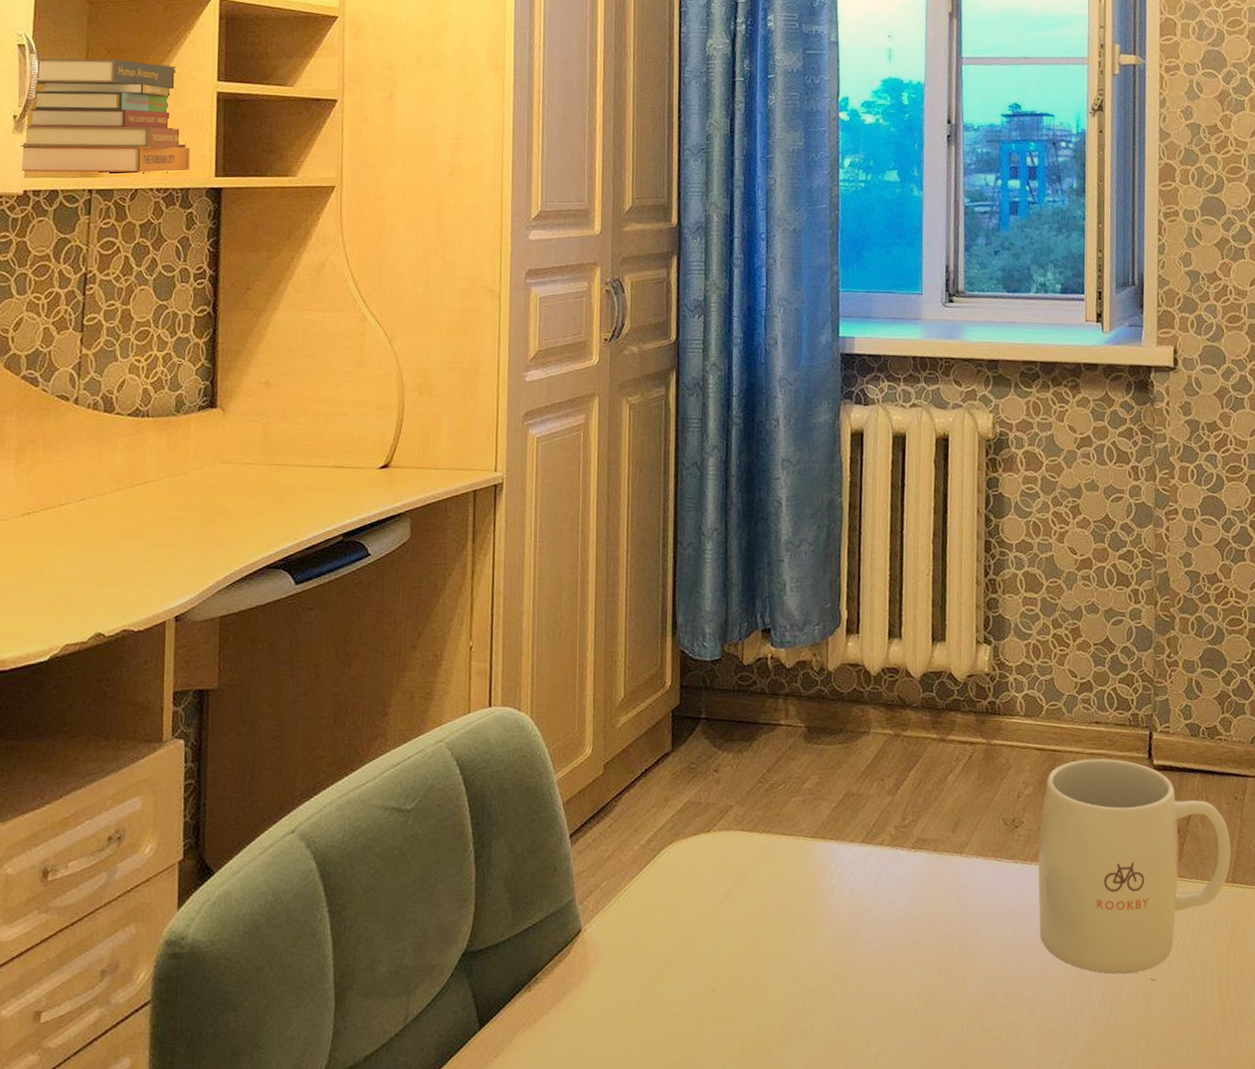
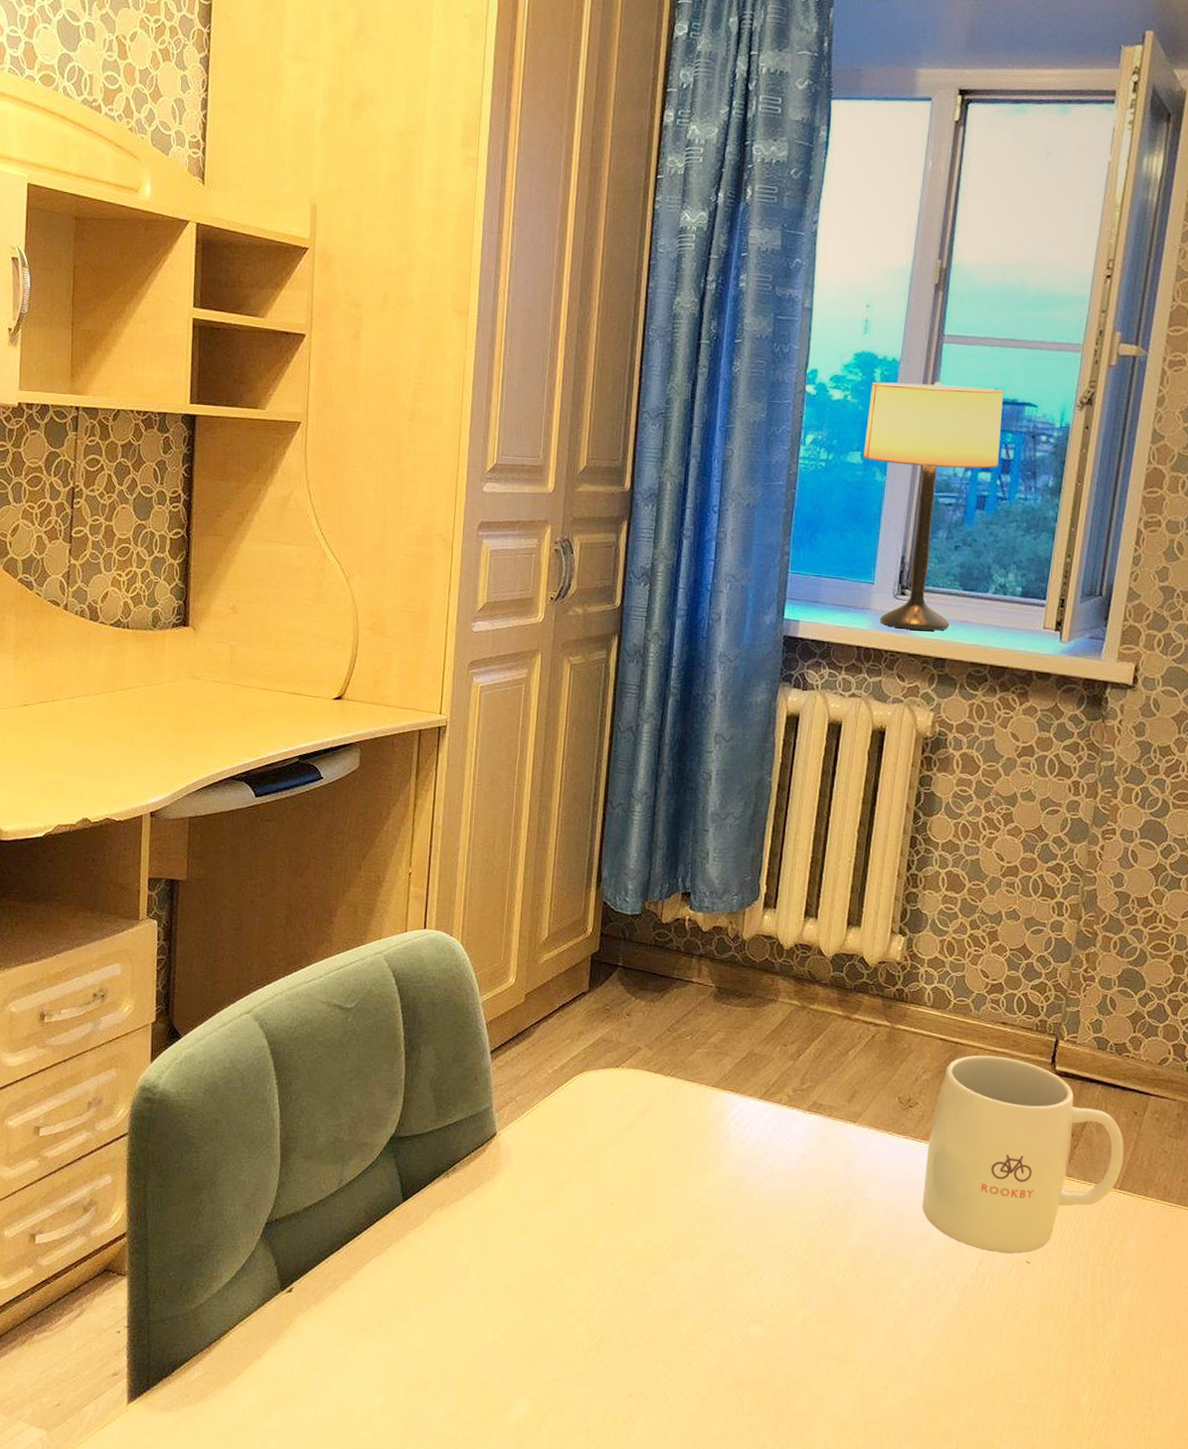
books: present [20,58,190,173] -> none [15,272,168,396]
table lamp: none [899,99,1026,336] -> present [863,381,1005,631]

